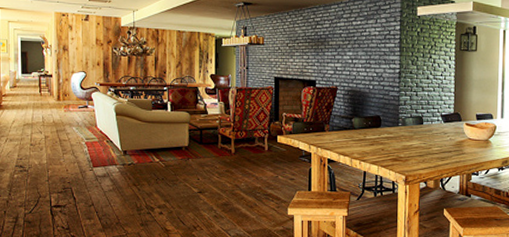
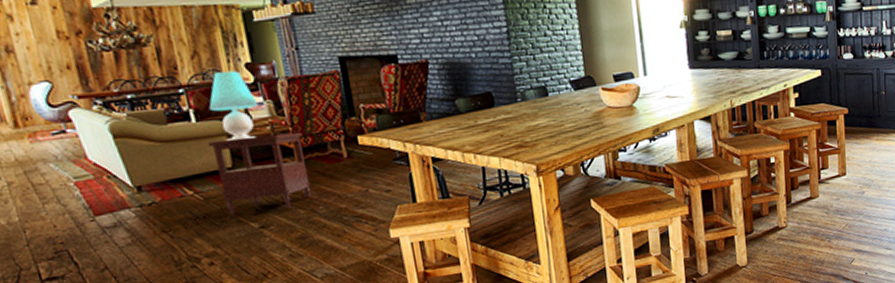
side table: none [176,126,240,181] -> present [209,132,311,214]
table lamp: none [181,78,214,128] -> present [208,70,259,141]

